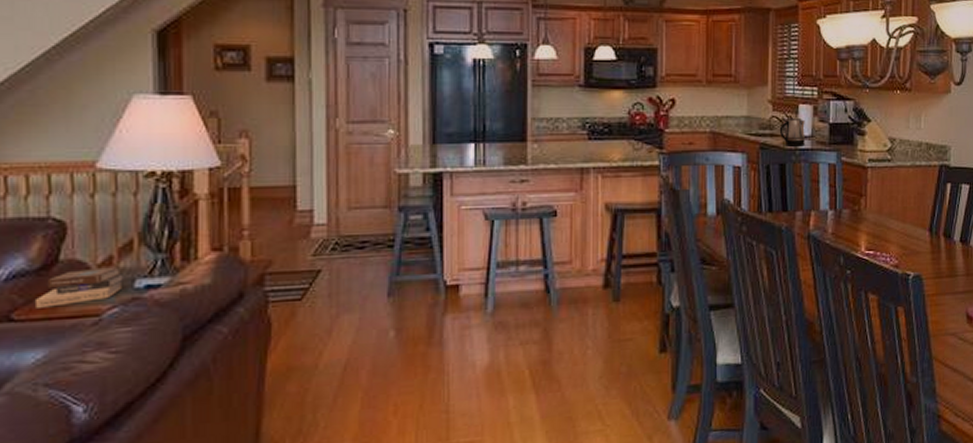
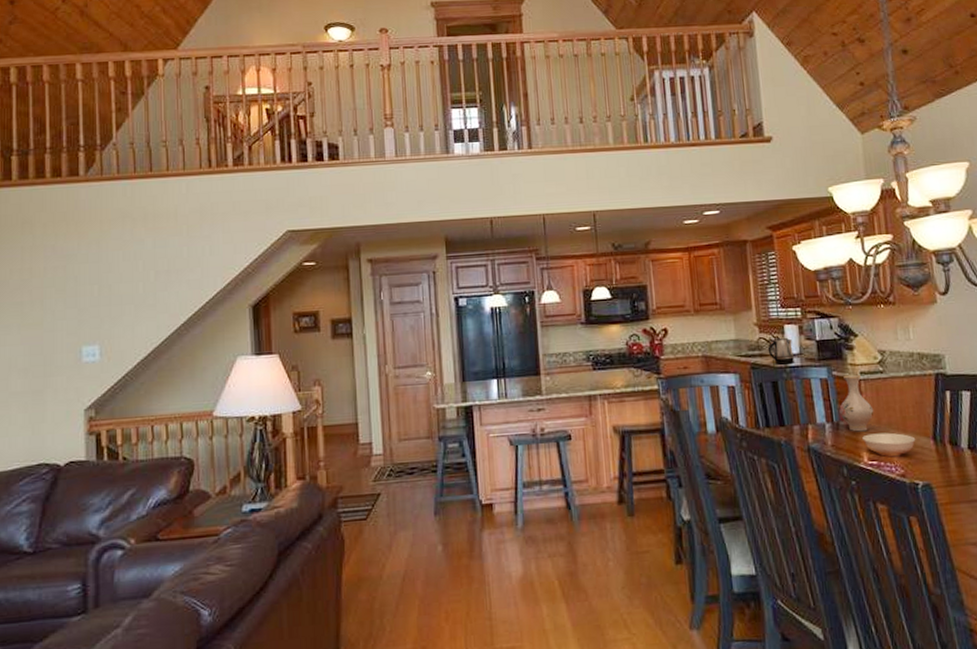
books: present [36,266,123,308] -> none [174,494,234,530]
vase: none [844,161,877,221] -> present [839,374,874,432]
bowl: none [863,222,913,248] -> present [862,432,916,457]

